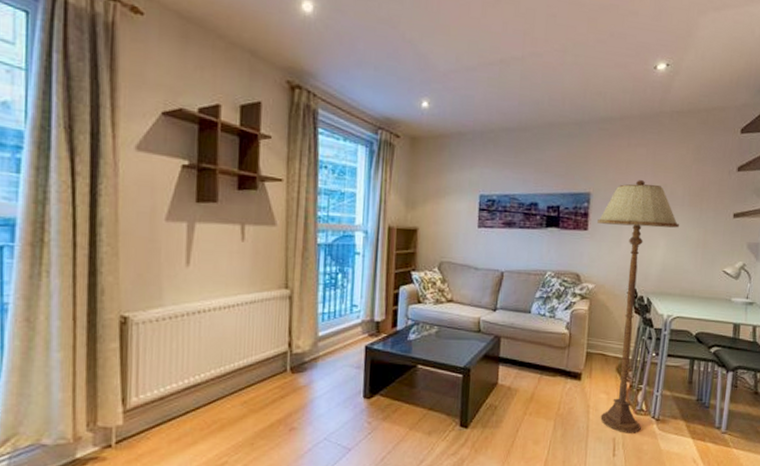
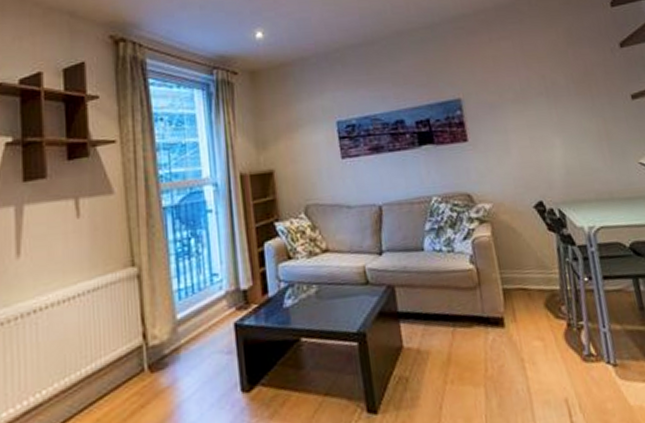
floor lamp: present [597,180,679,433] -> none [476,75,597,391]

